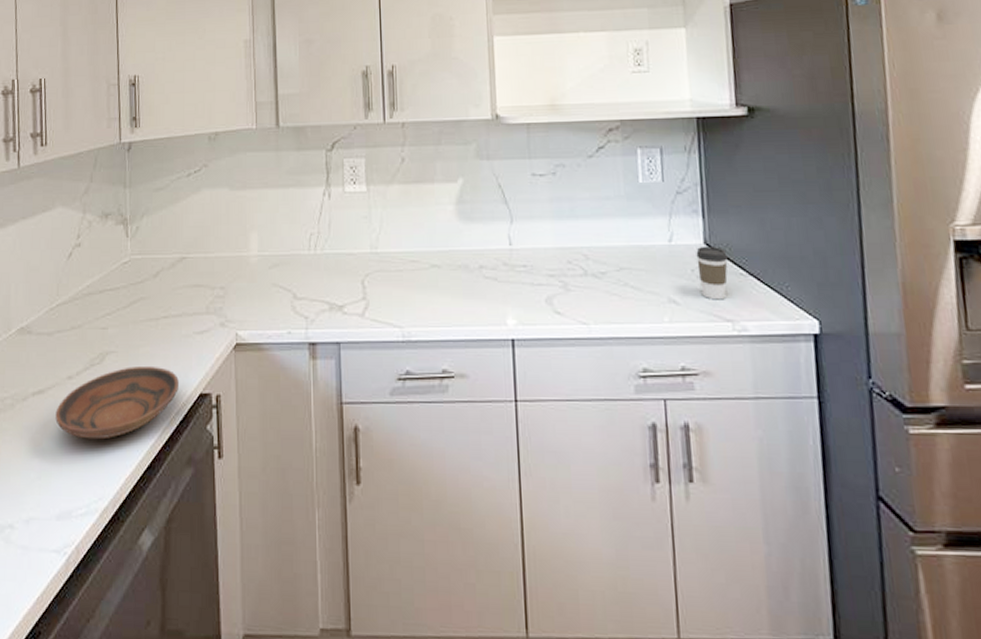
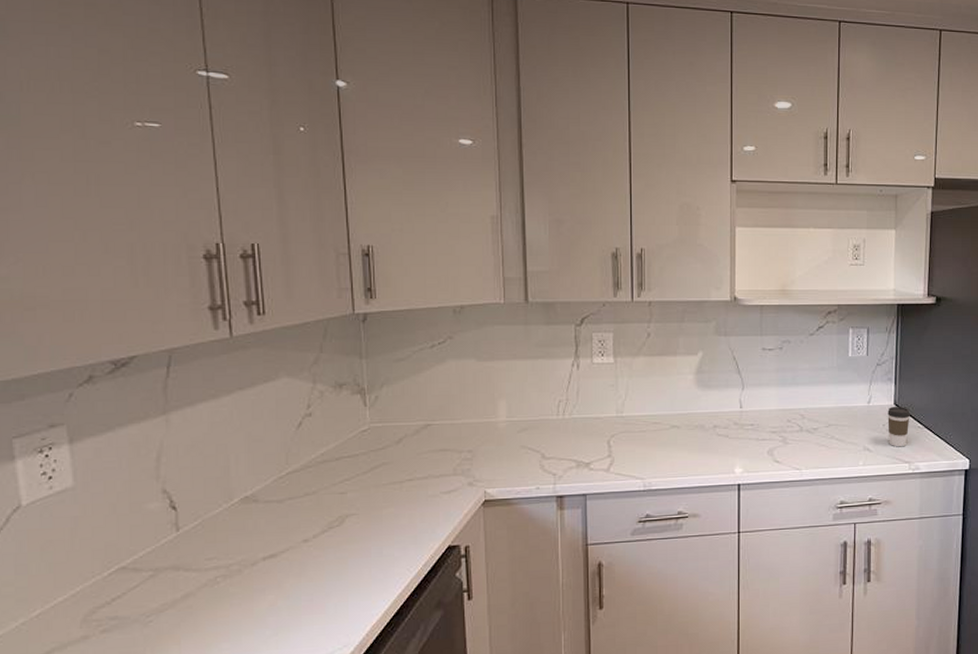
bowl: present [55,365,179,440] -> none [291,524,426,595]

